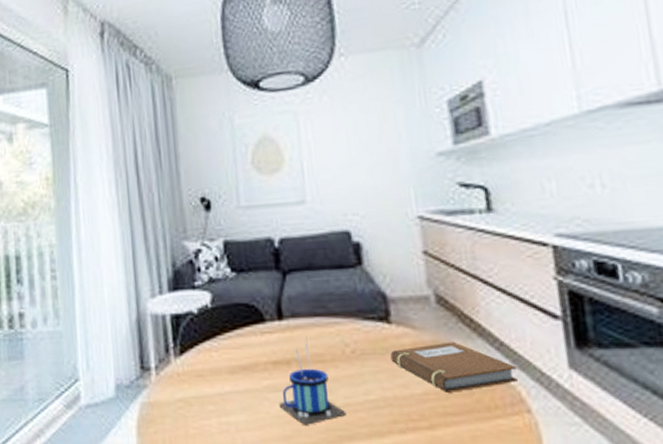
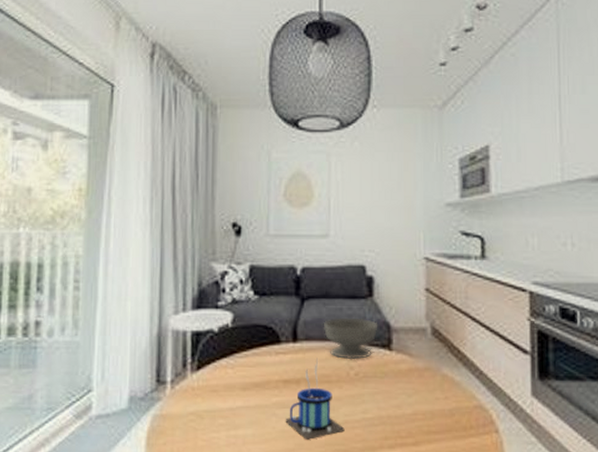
bowl: none [309,289,373,336] -> present [323,317,378,360]
notebook: present [390,341,519,393] -> none [388,369,492,414]

